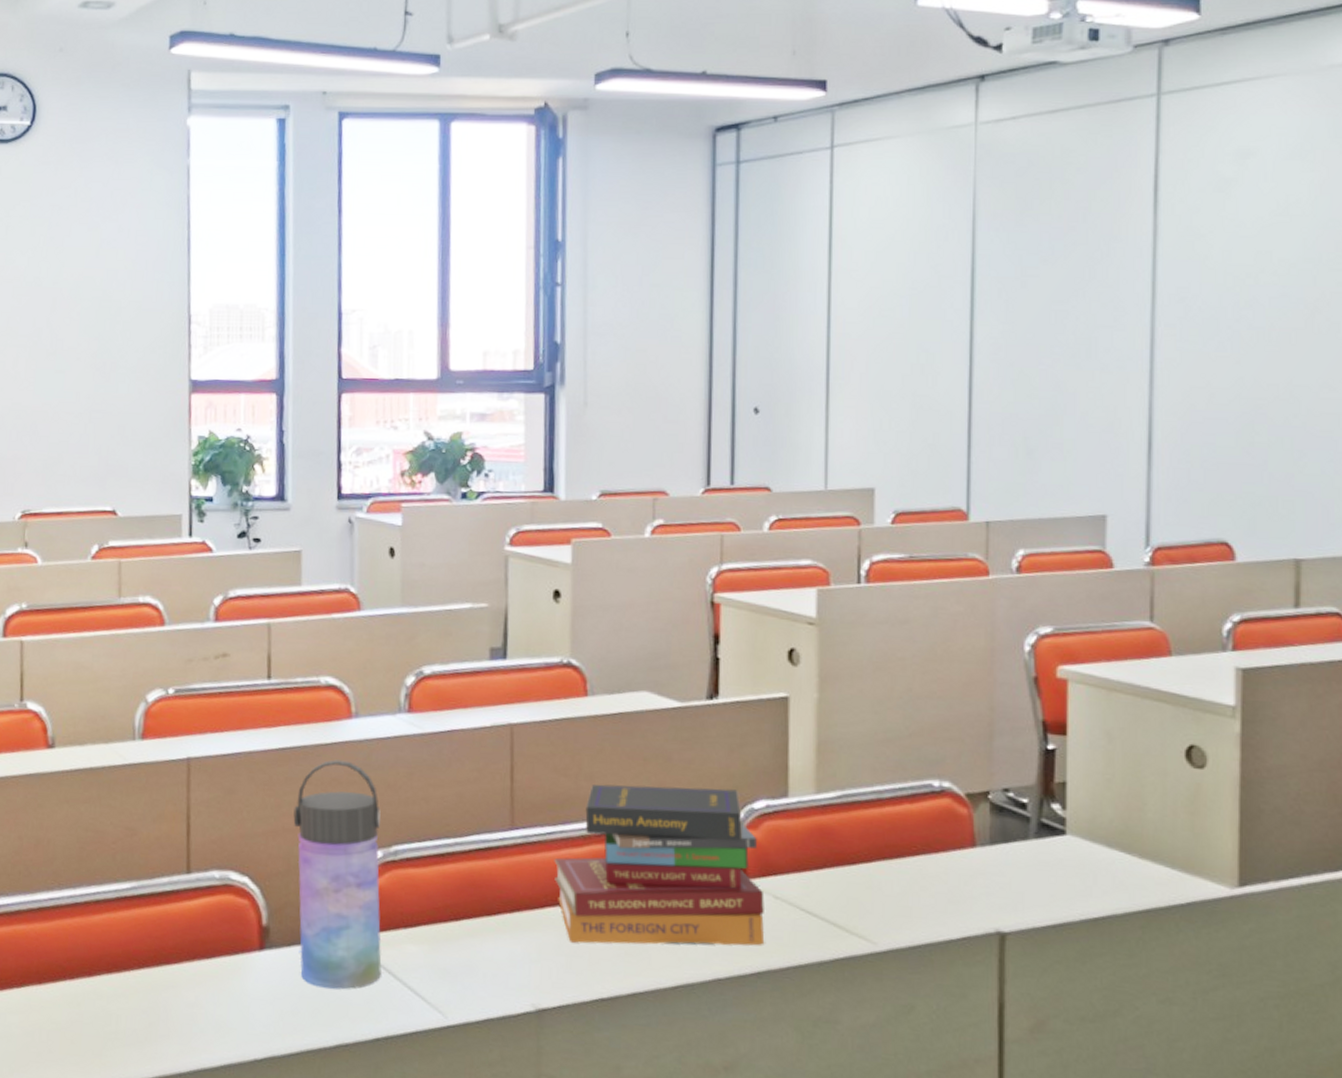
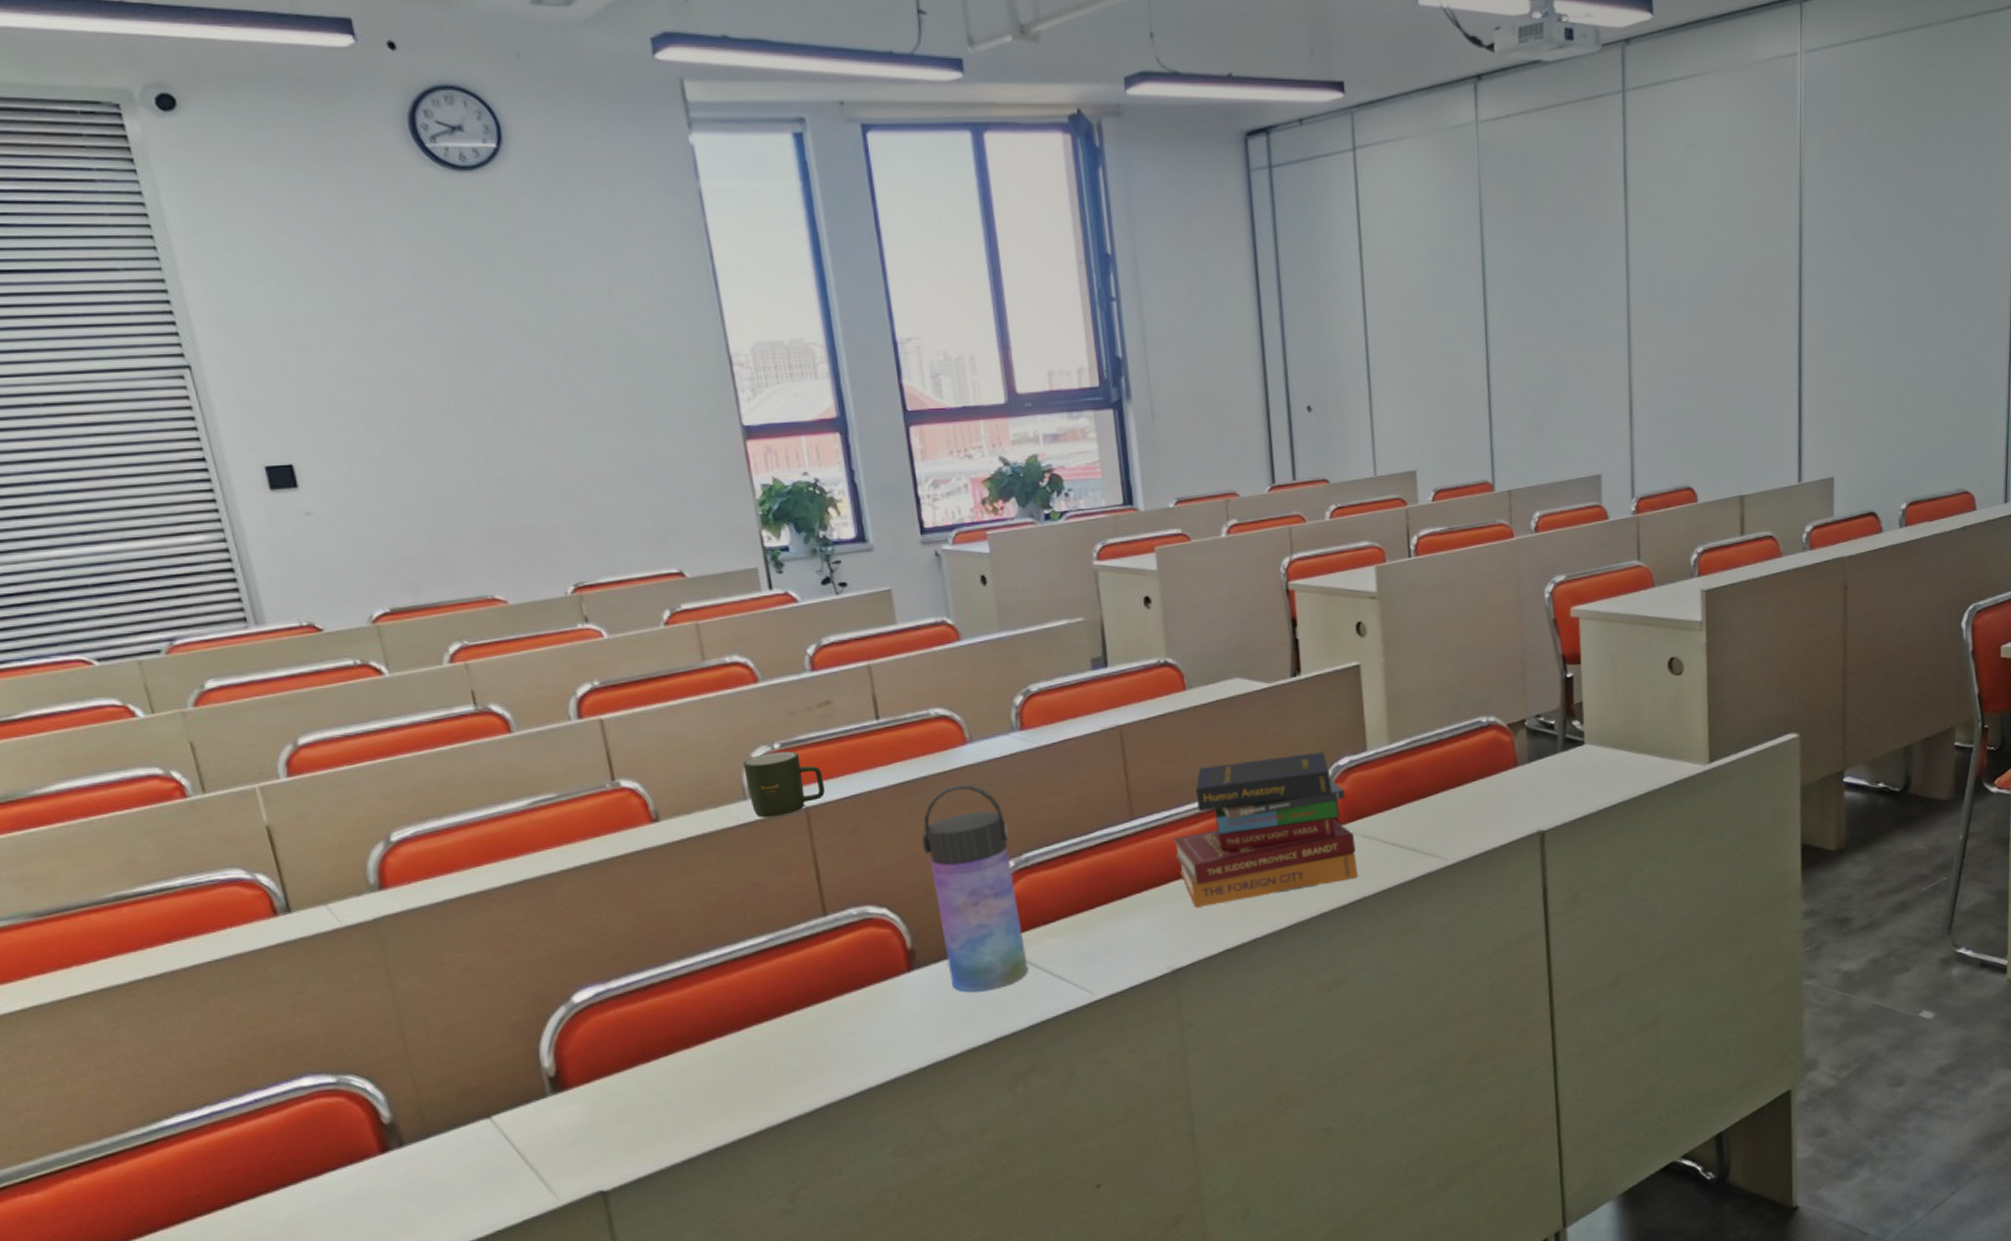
mug: none [137,697,209,764] -> present [743,751,825,819]

